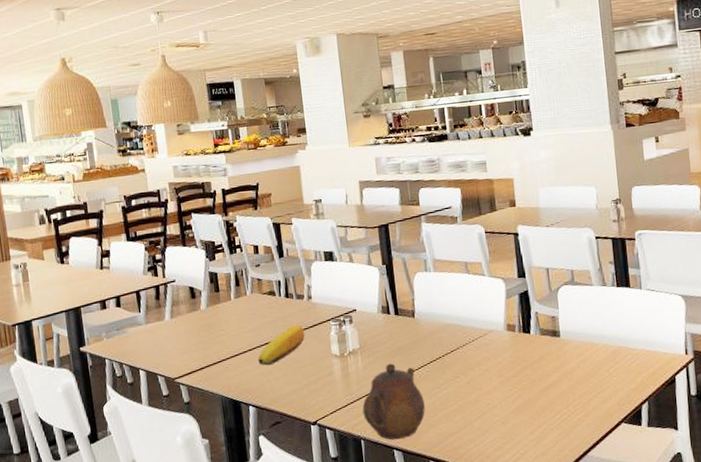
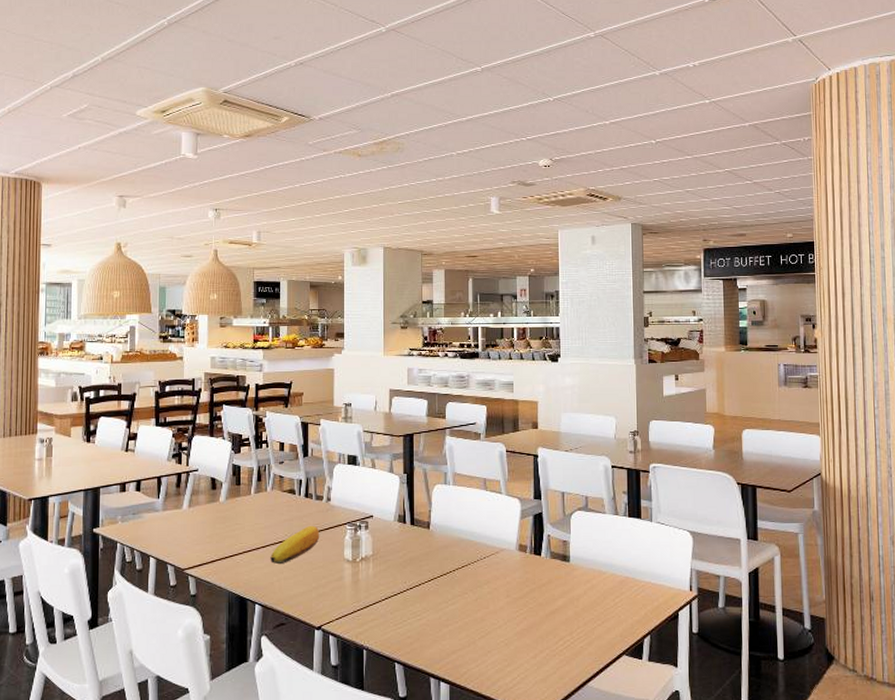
teapot: present [362,363,425,440] -> none [368,573,431,652]

